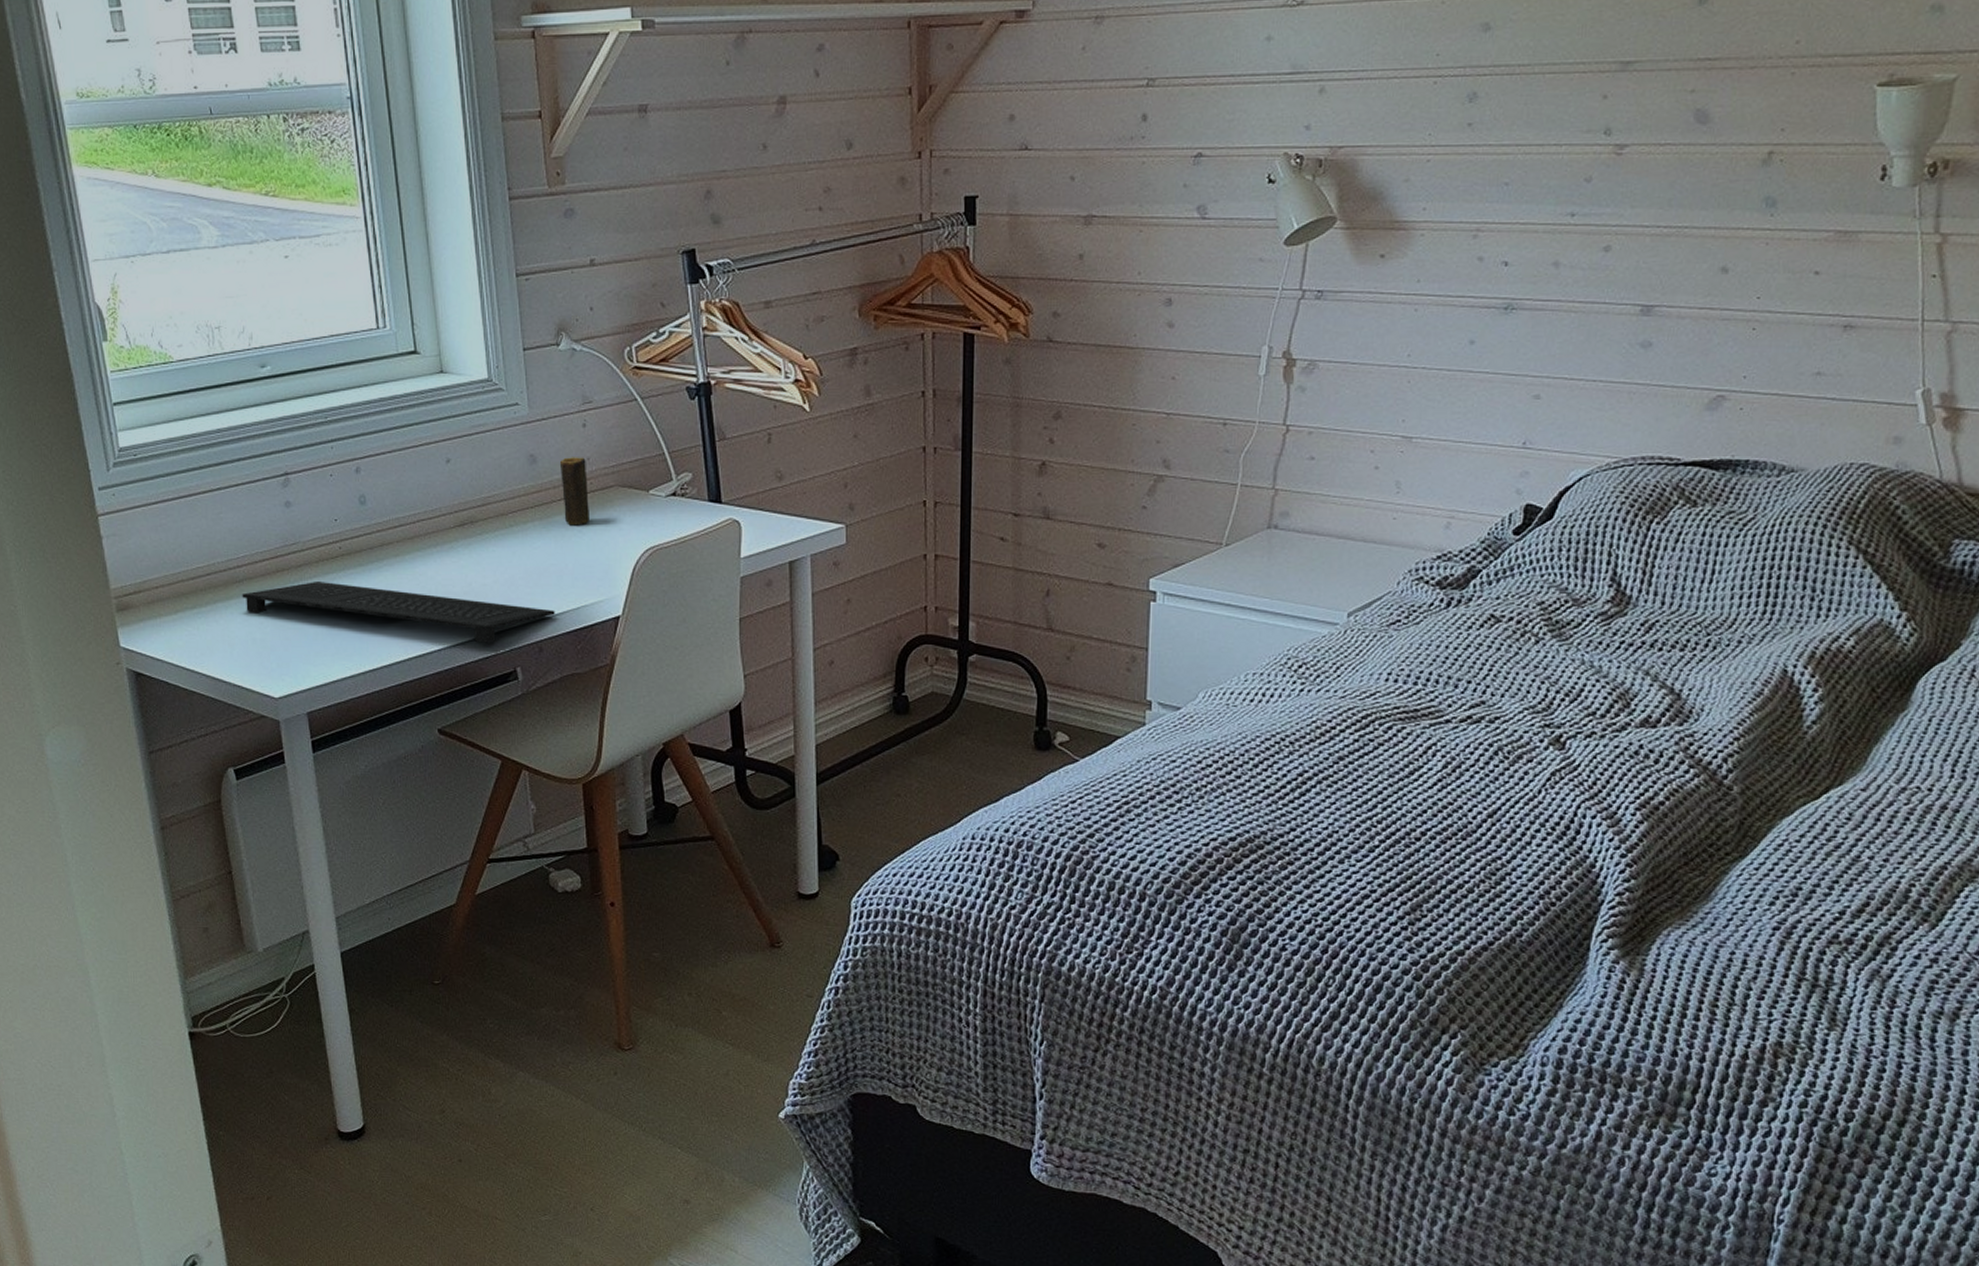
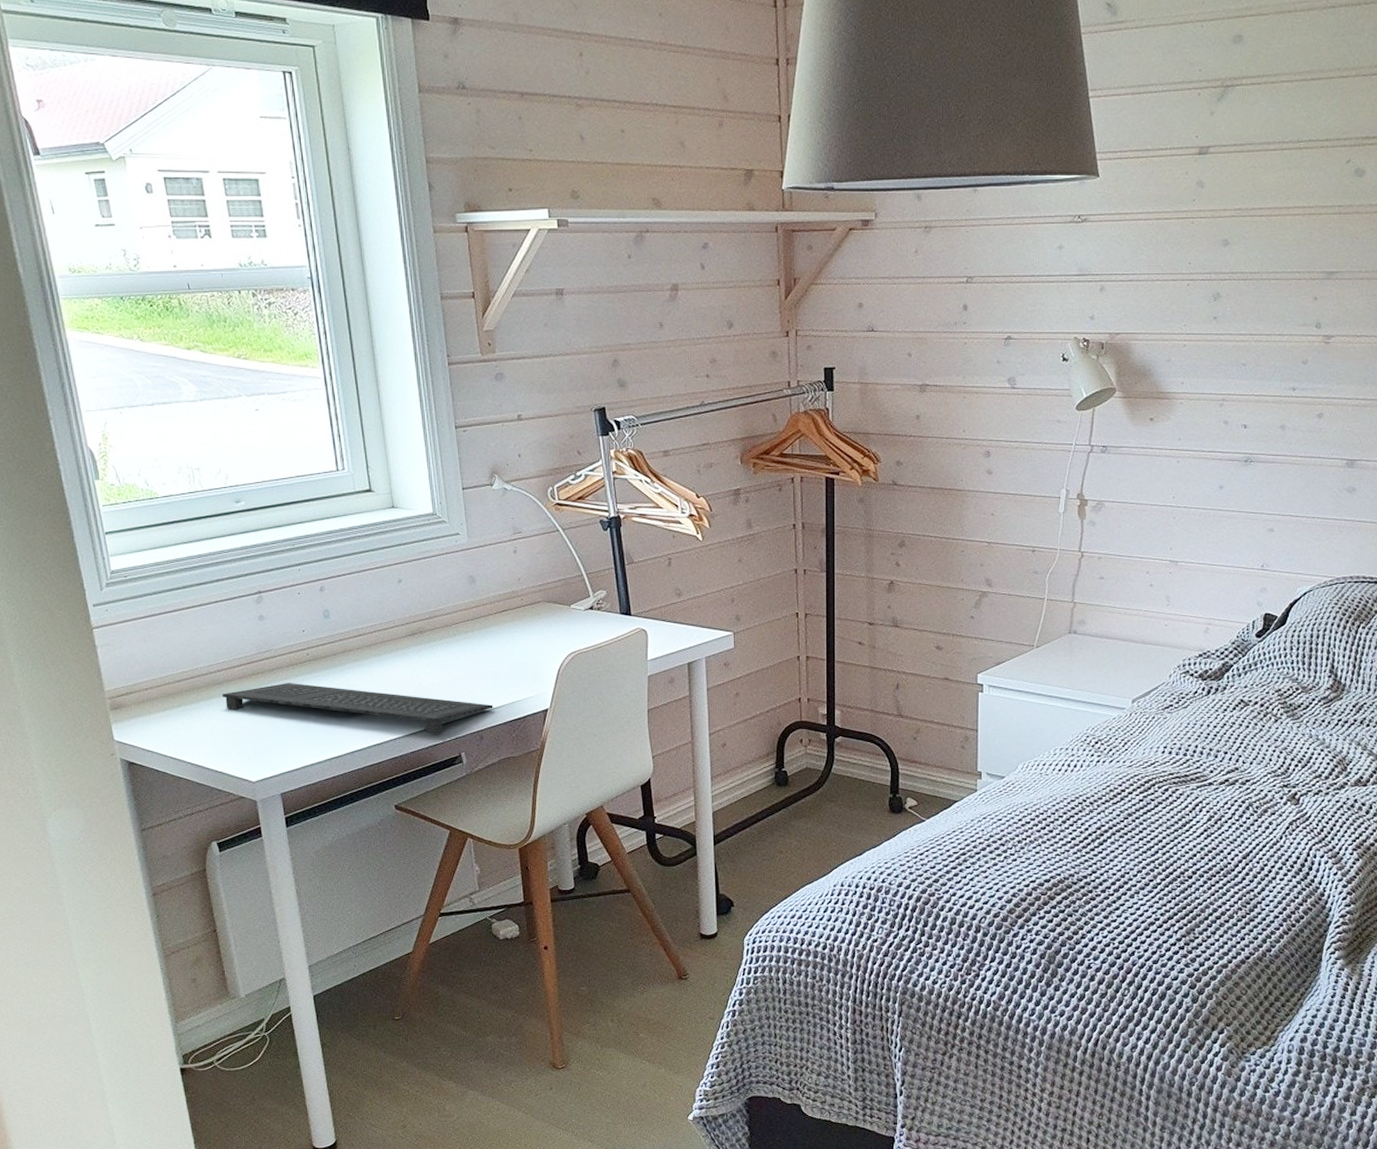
candle: present [560,457,589,526] -> none [495,578,521,635]

